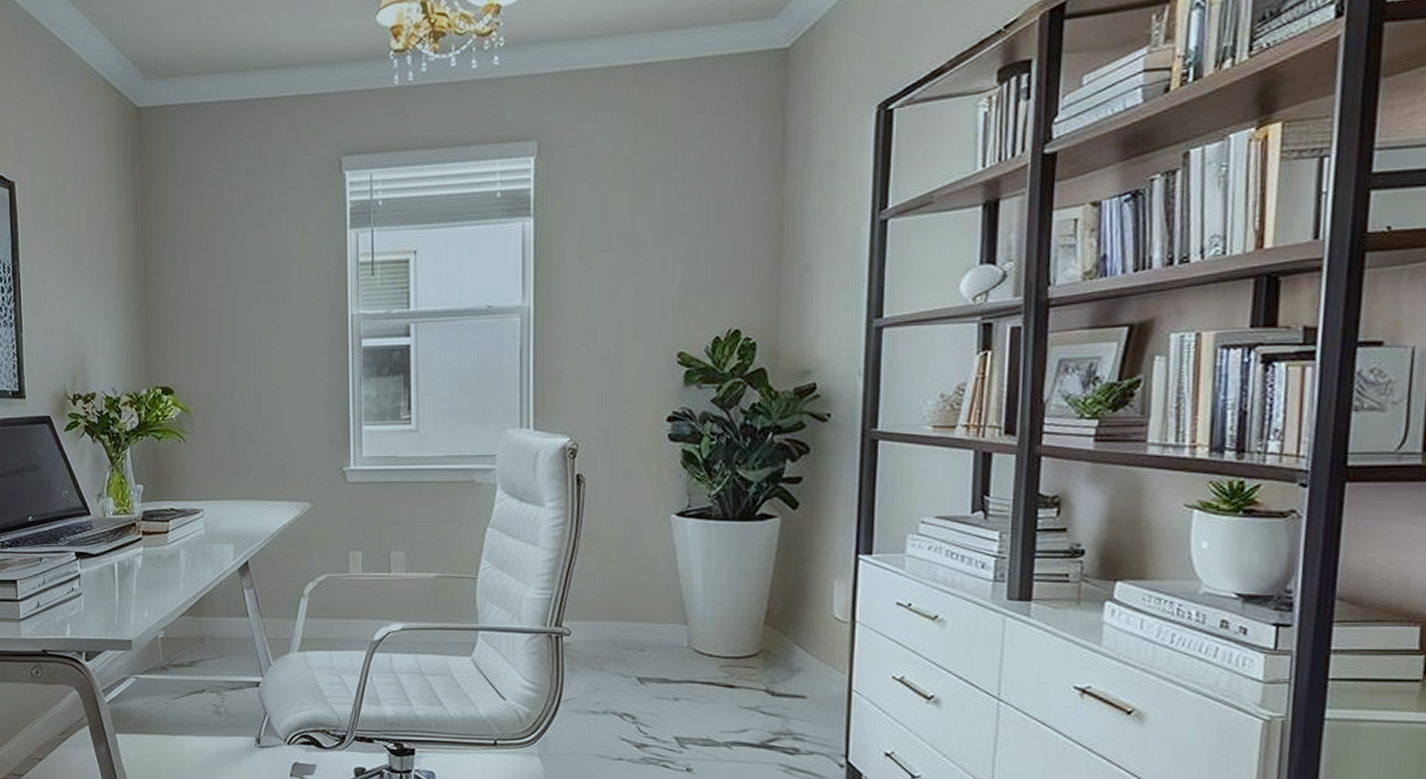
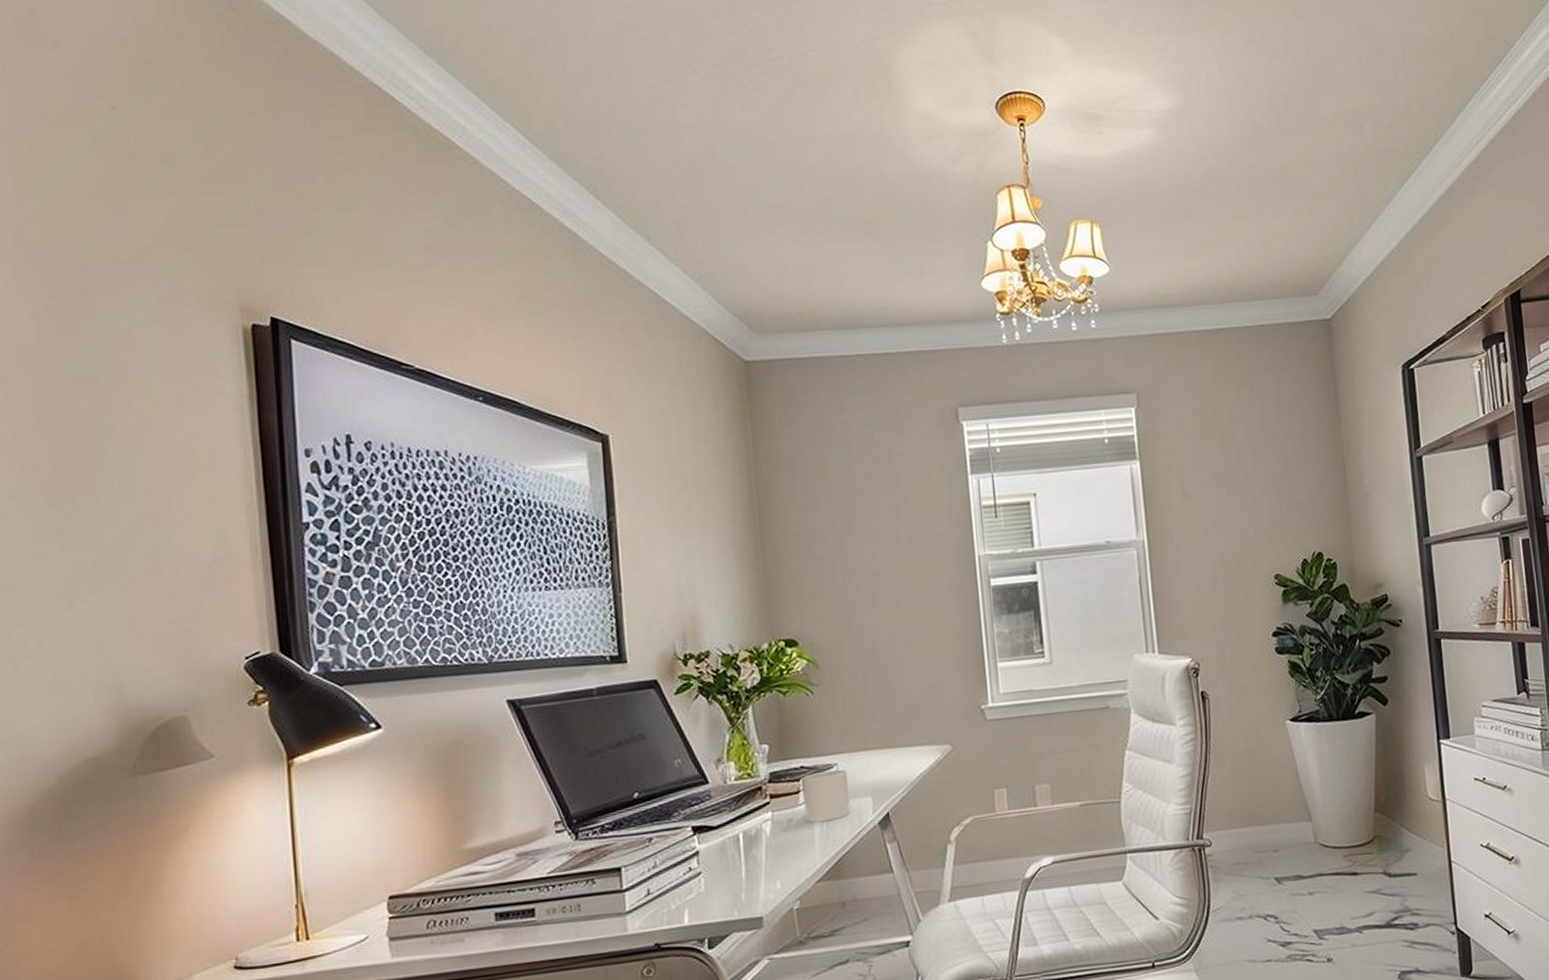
mug: none [170,515,213,562] -> present [800,769,850,823]

